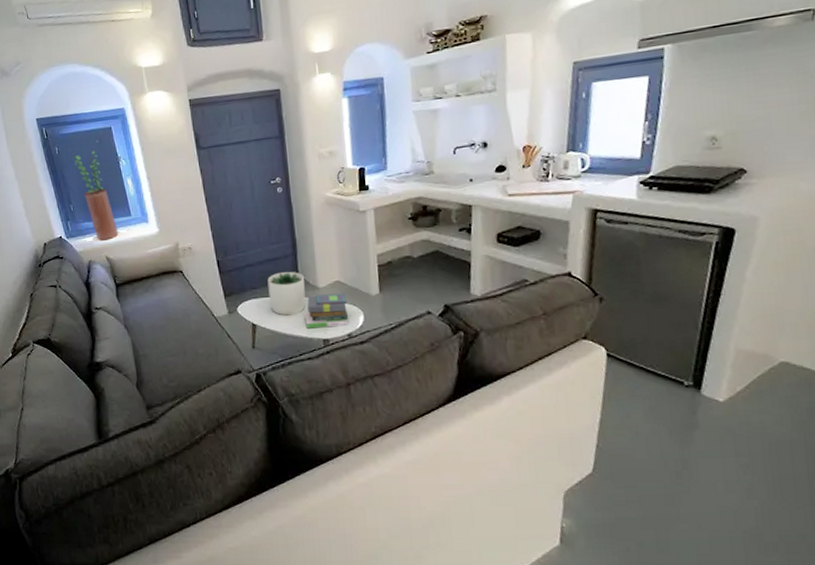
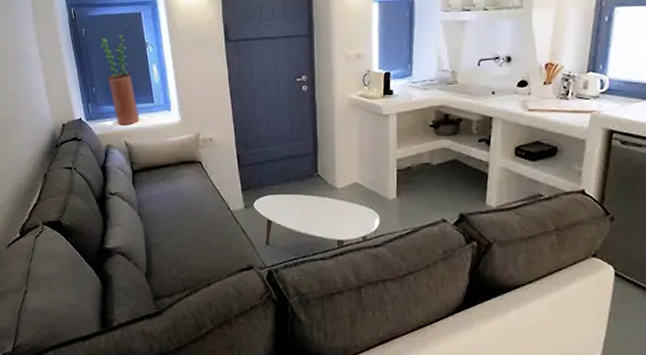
planter: present [267,271,306,316] -> none [286,169,323,214]
books: present [304,293,349,329] -> none [321,195,365,229]

